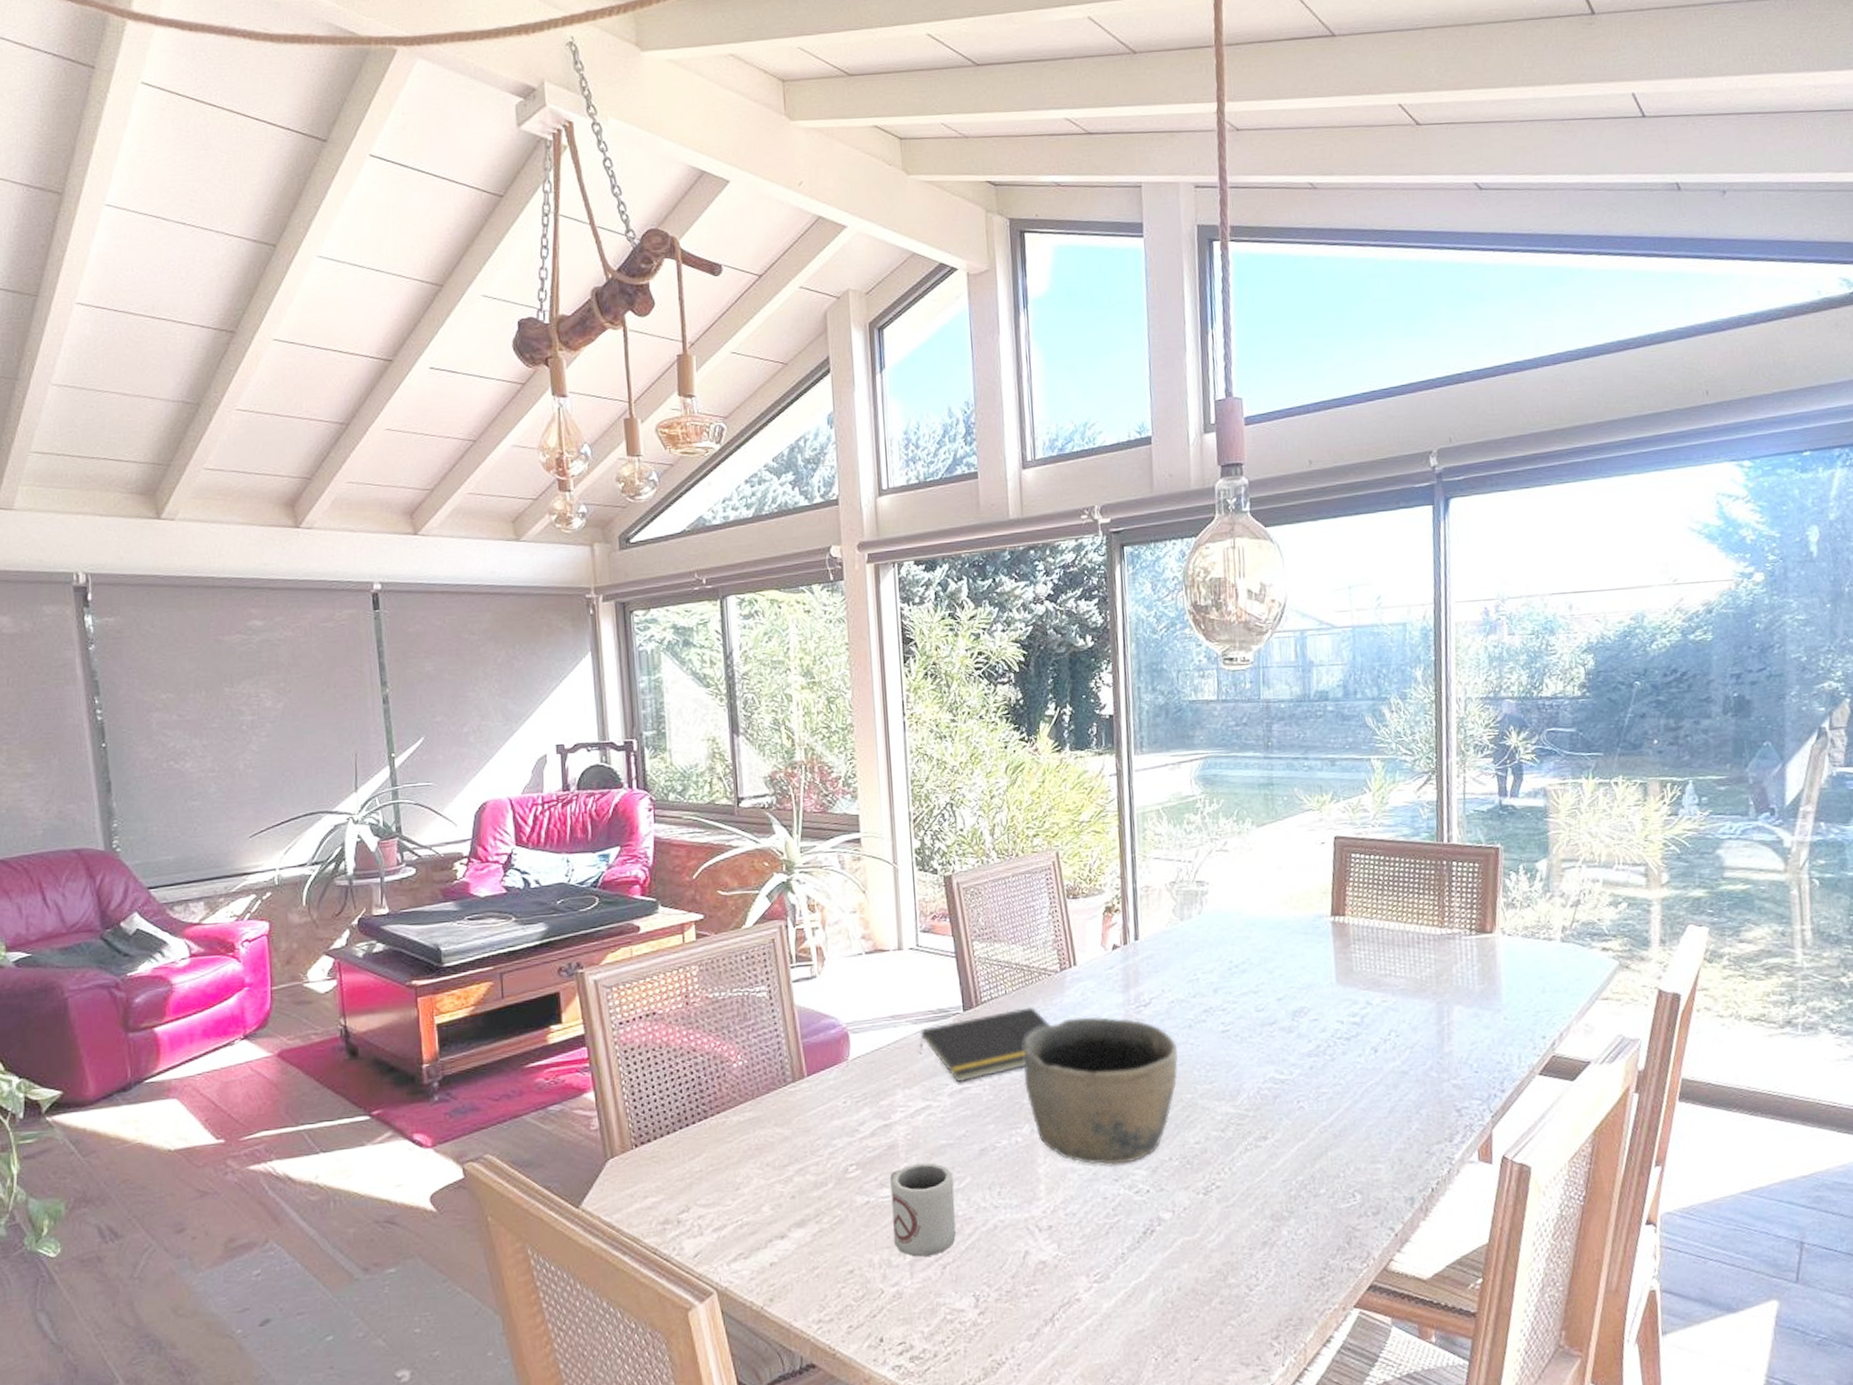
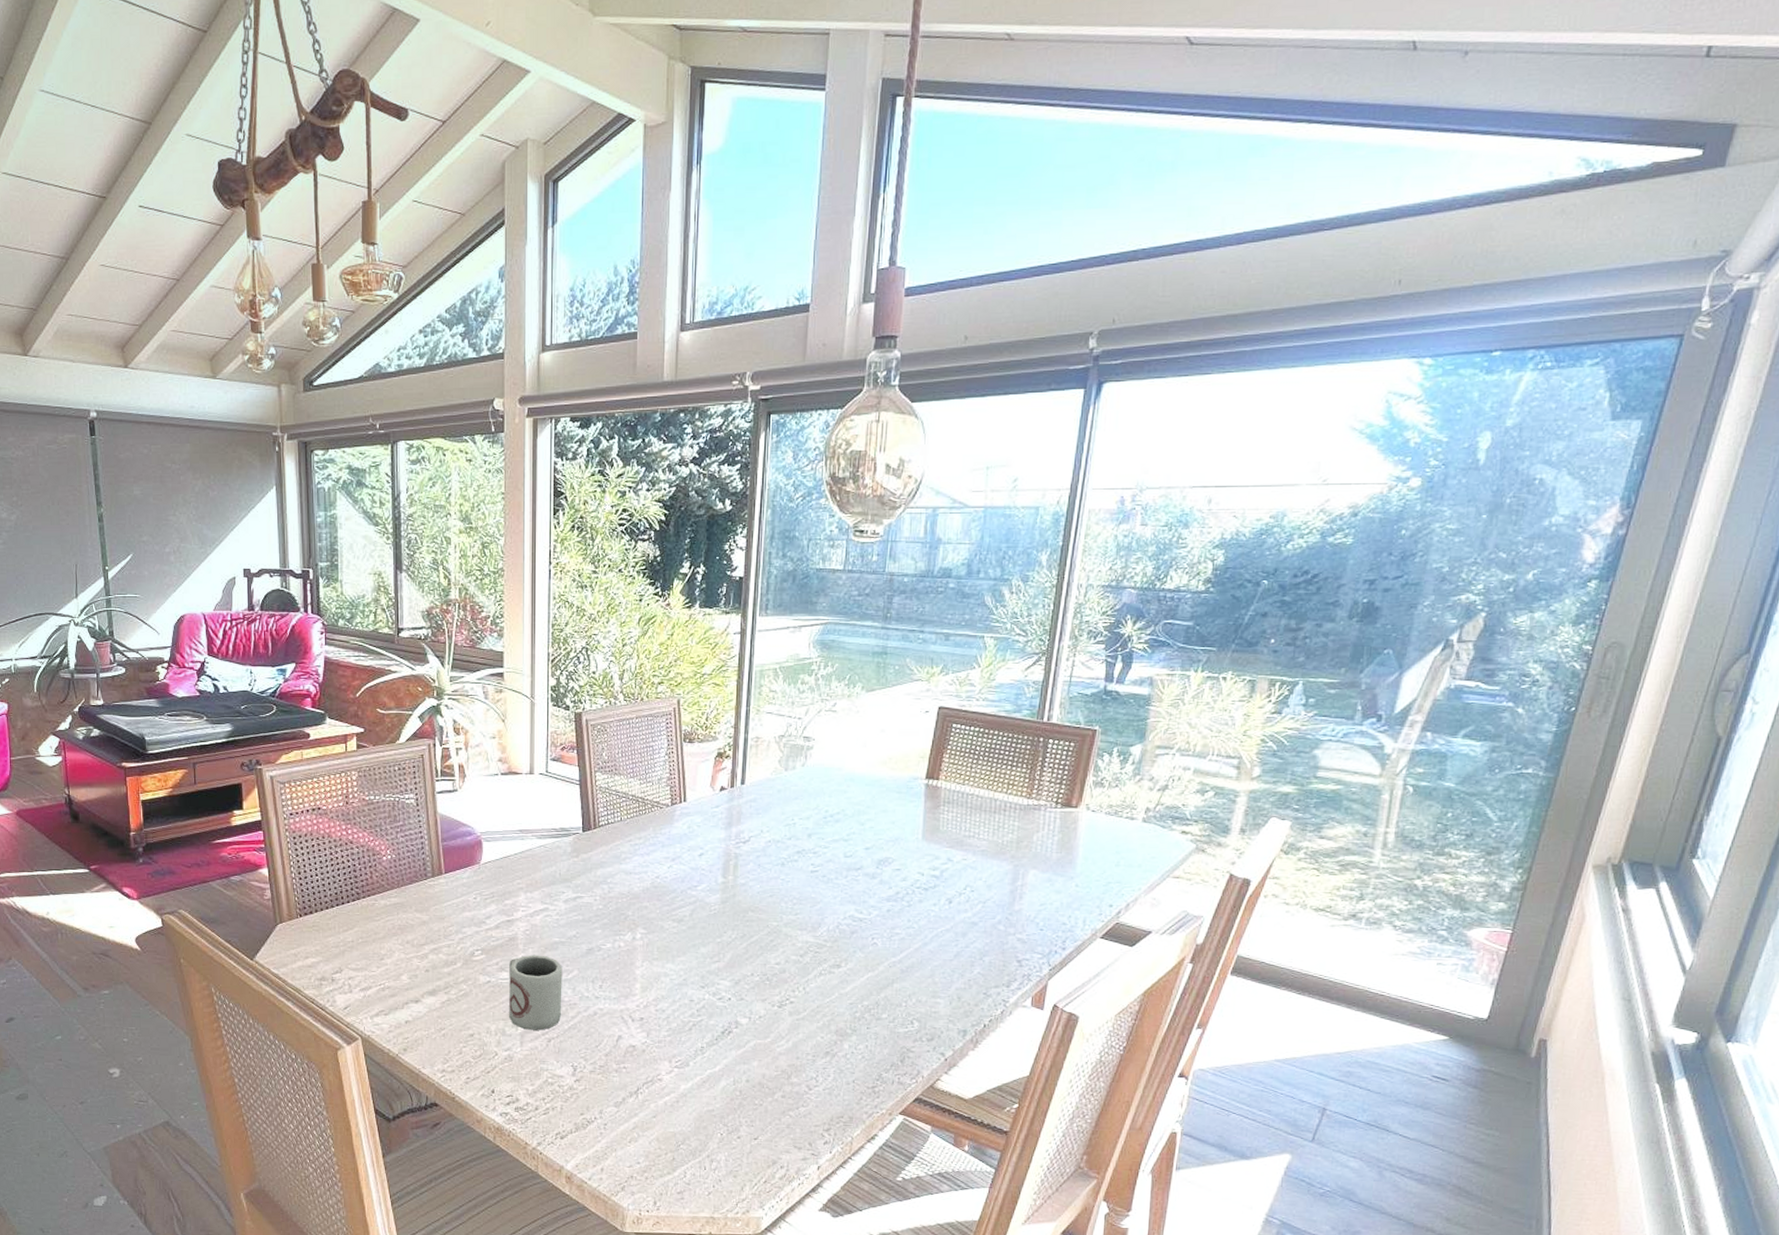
notepad: present [919,1007,1051,1082] -> none [541,834,659,891]
bowl: present [1023,1017,1178,1165] -> none [631,847,769,974]

